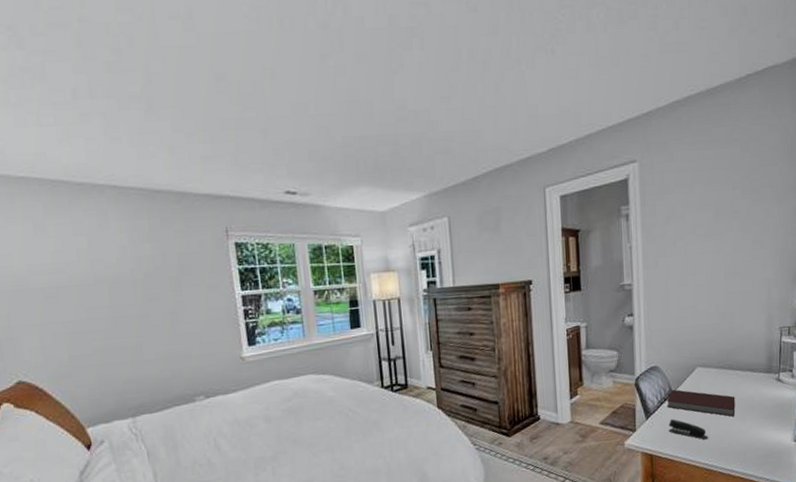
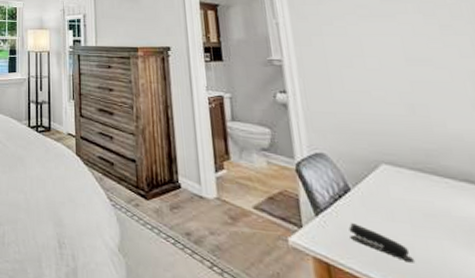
notebook: present [666,389,735,417] -> none [342,185,453,240]

